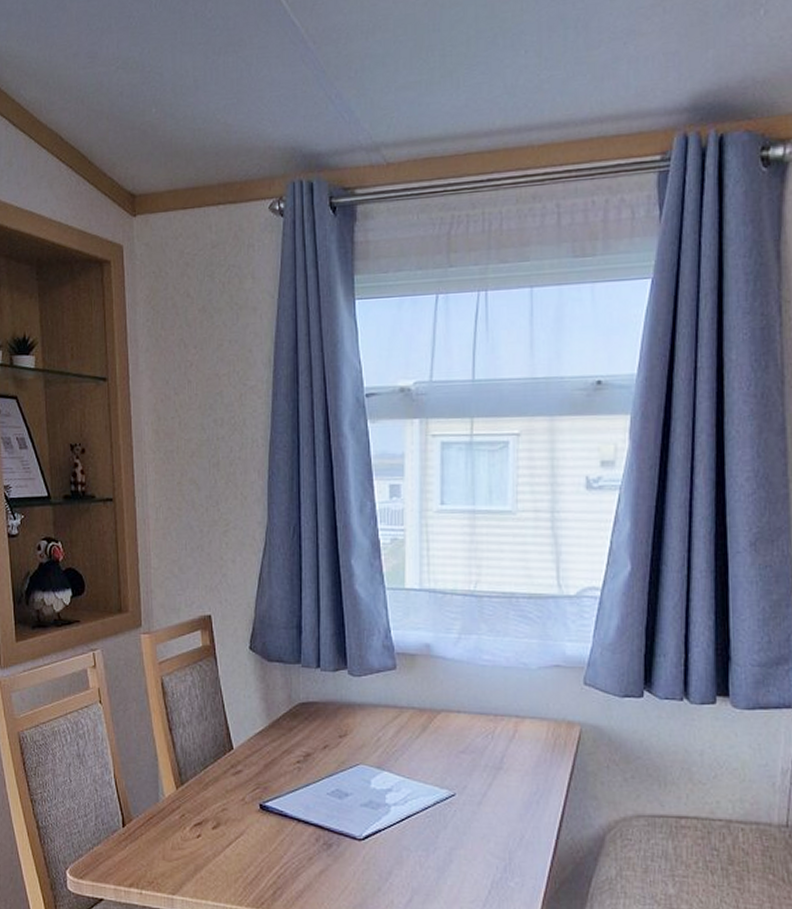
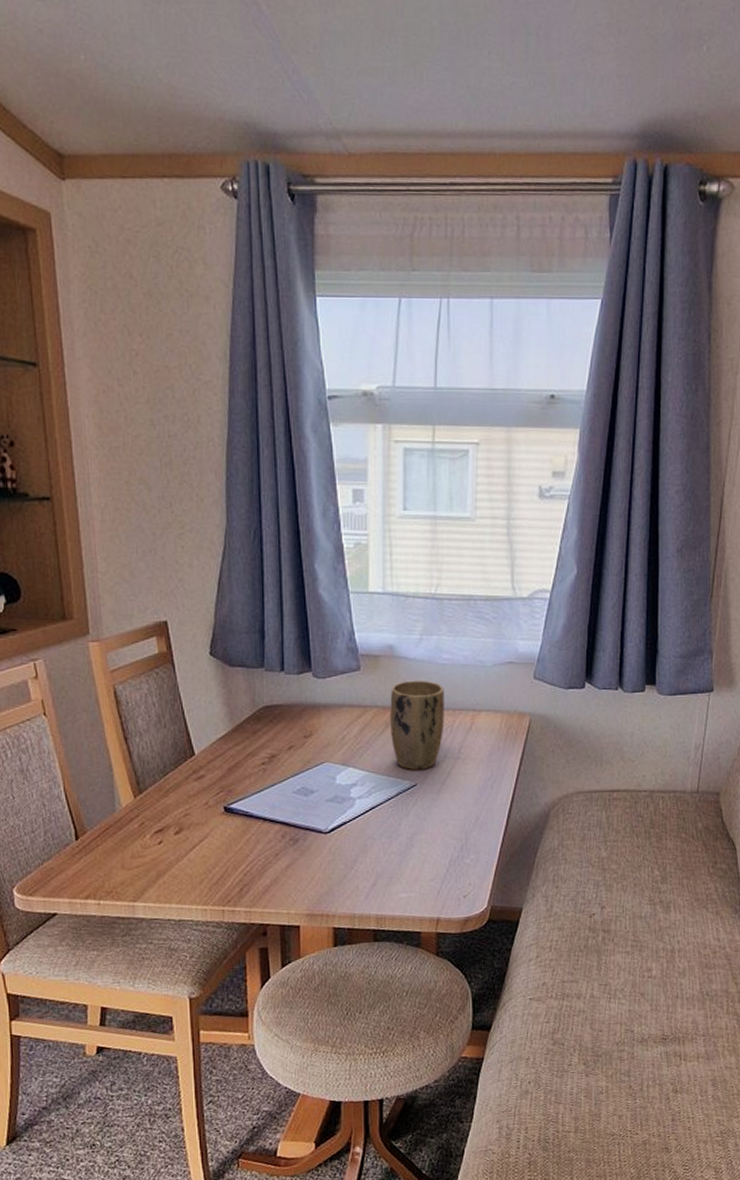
plant pot: none [427,681,485,780] -> present [390,680,445,771]

